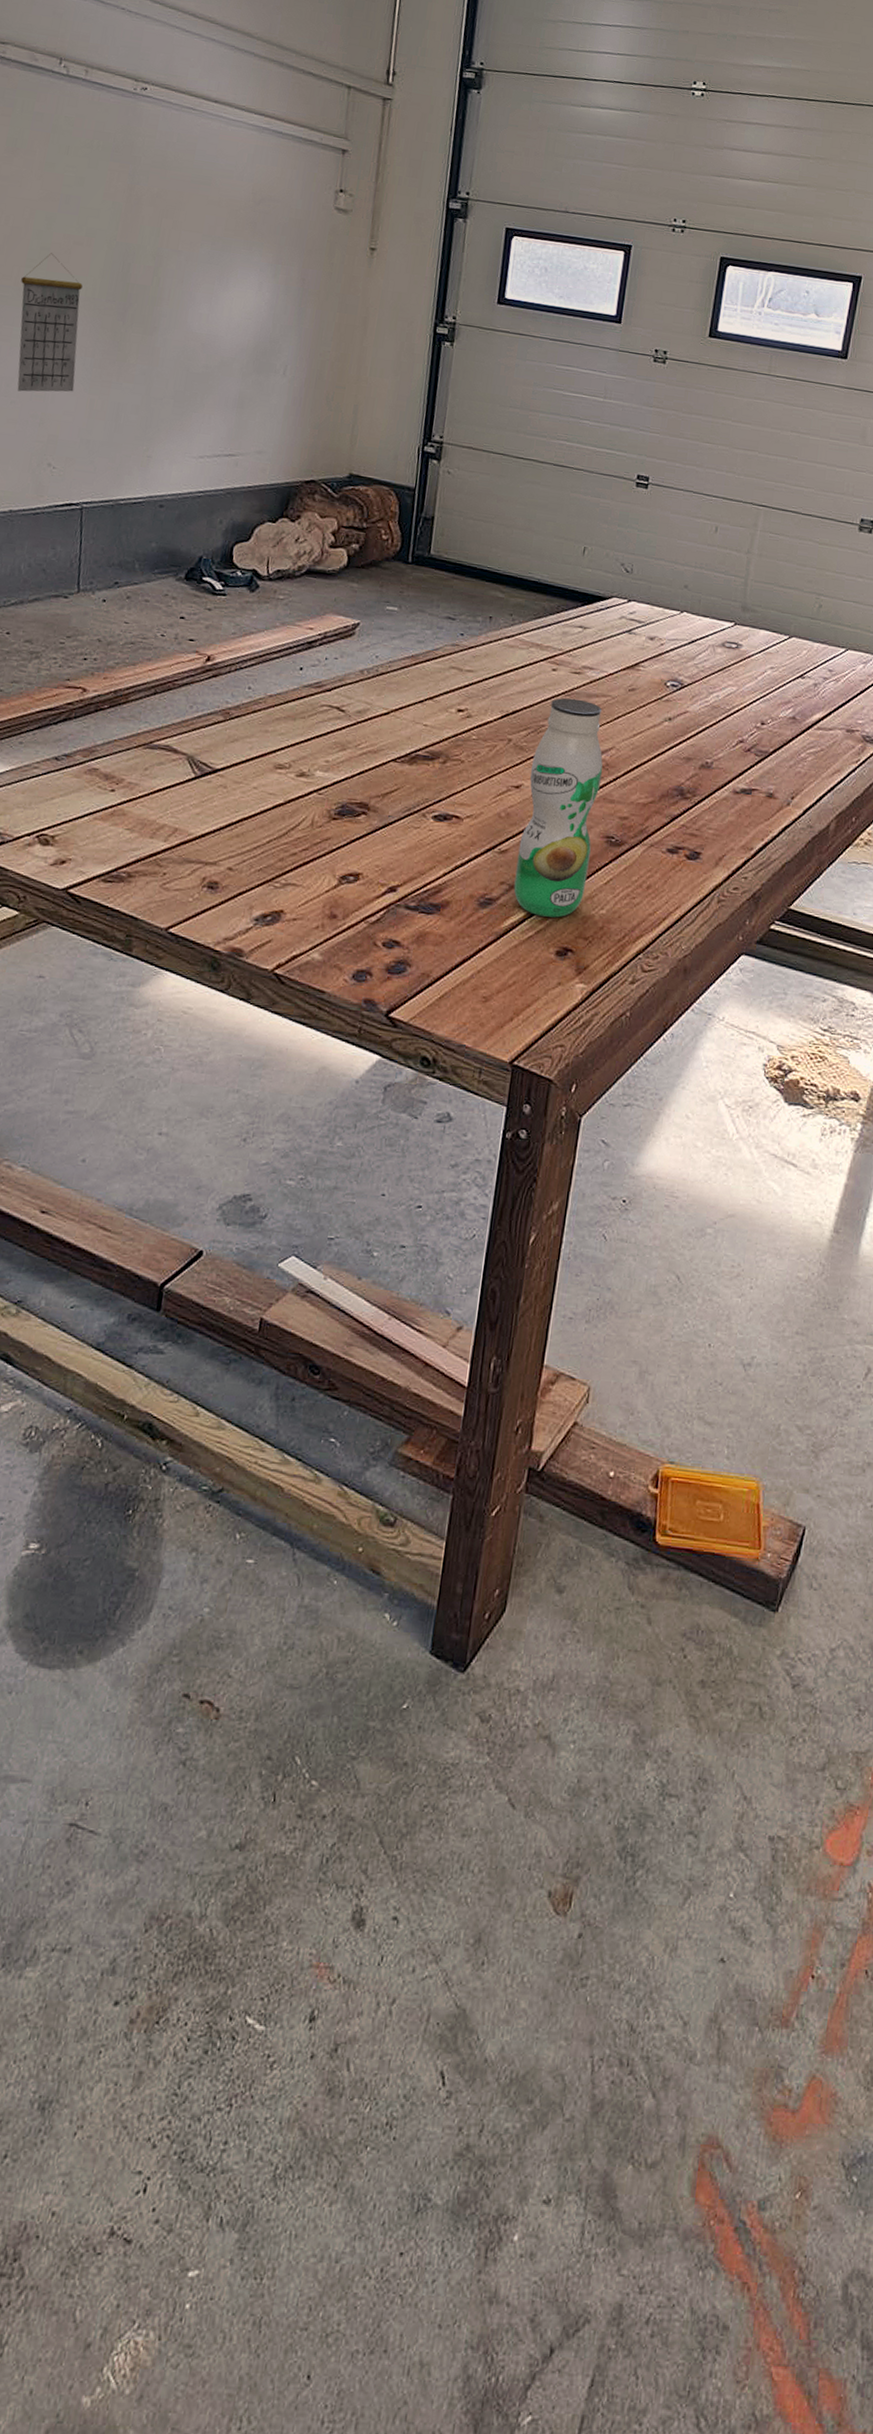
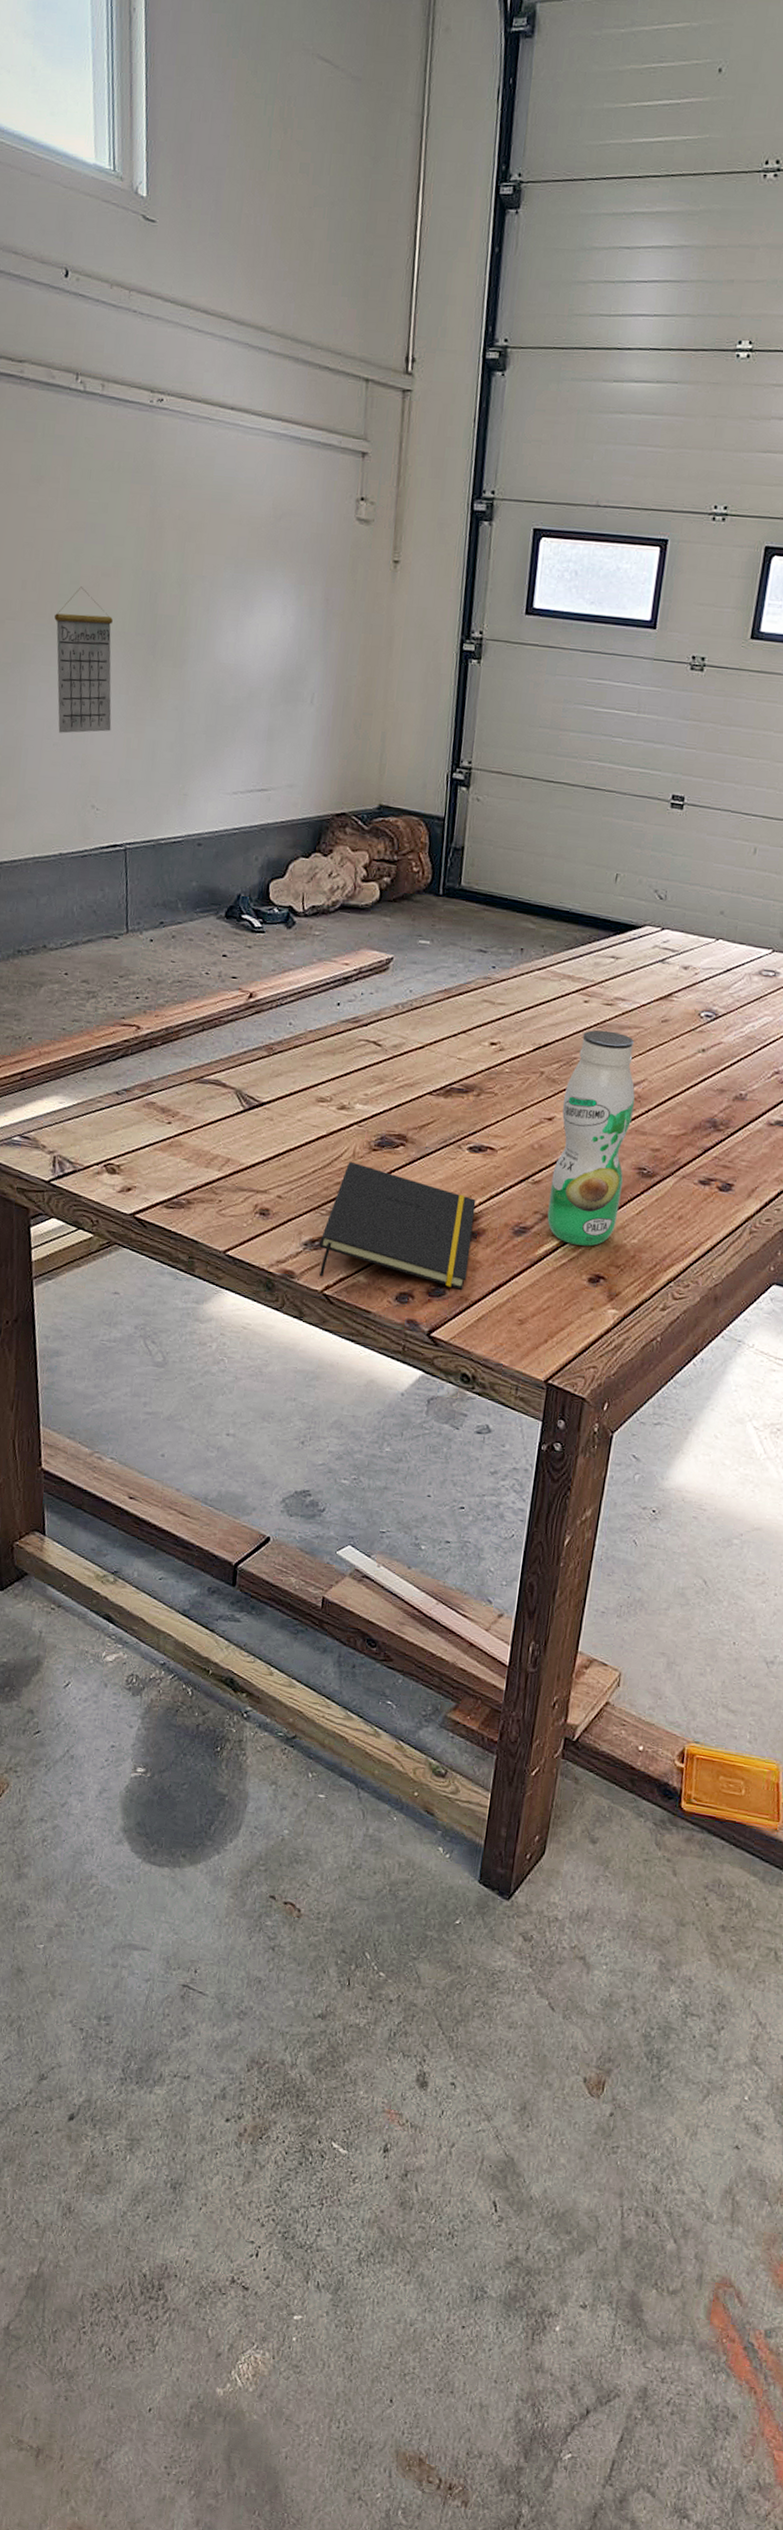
notepad: none [270,830,440,966] -> present [319,1161,476,1290]

